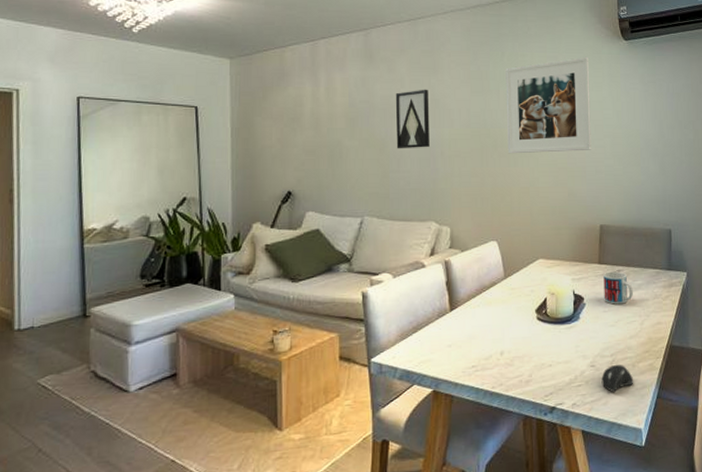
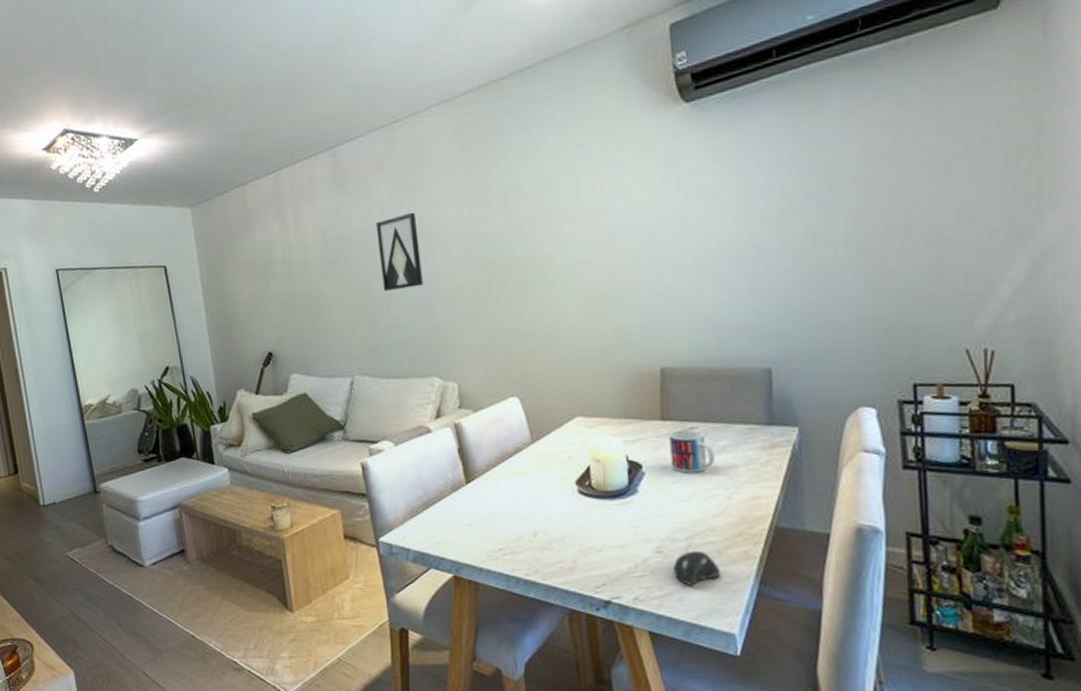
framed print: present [505,56,591,154] -> none [513,136,642,284]

